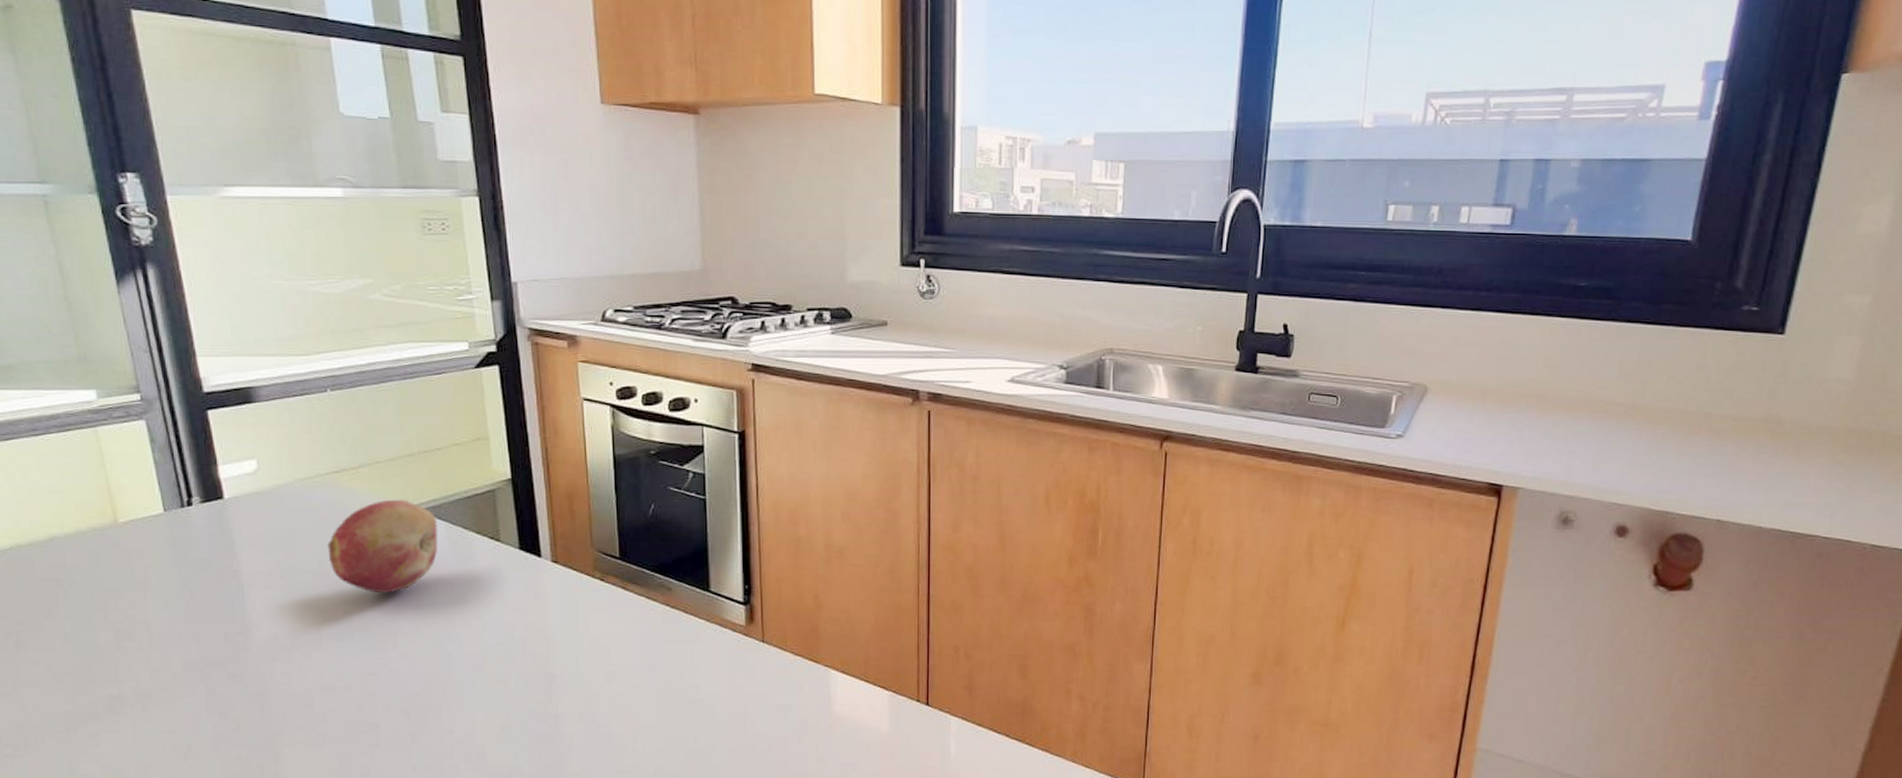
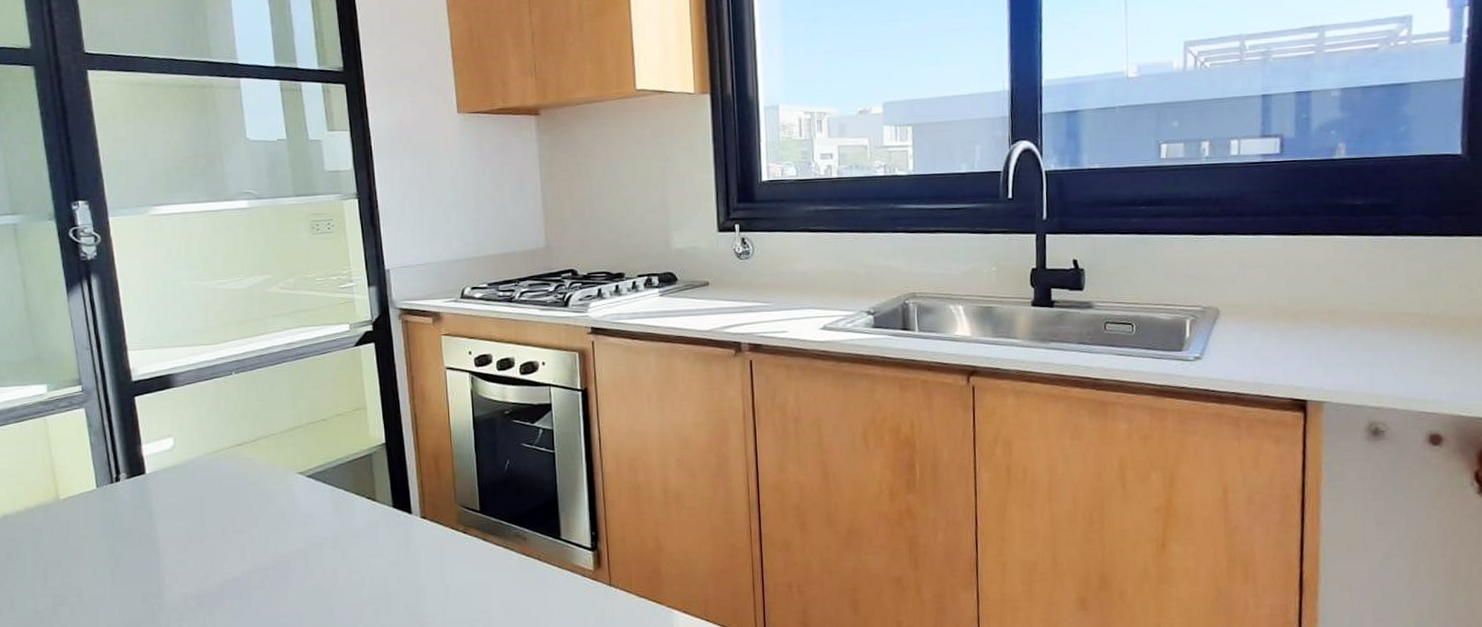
fruit: present [327,499,438,594] -> none [230,467,323,554]

